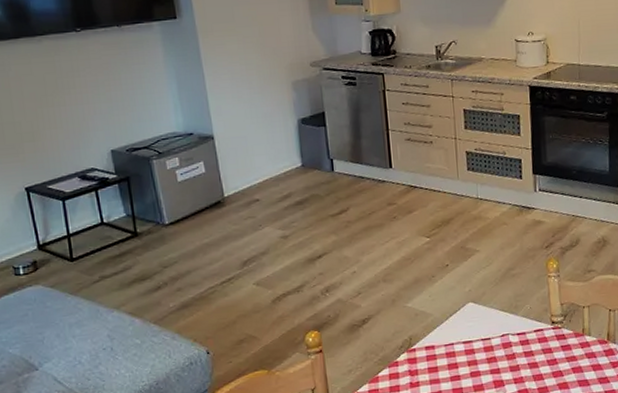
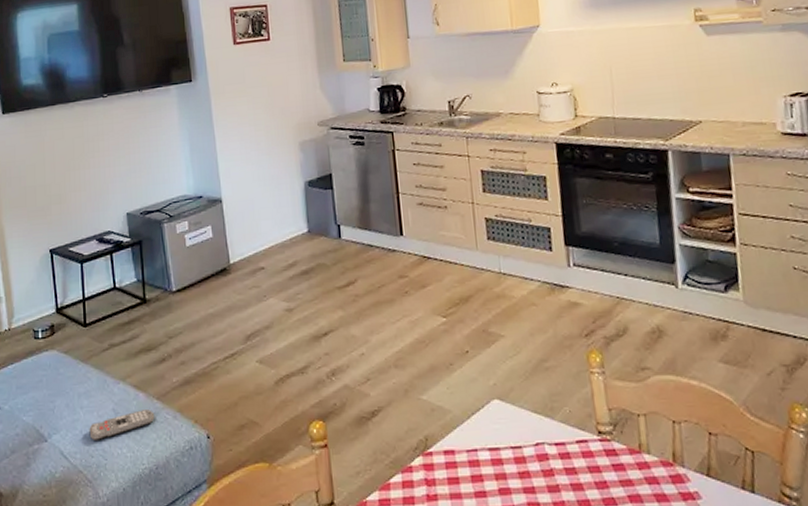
remote control: none [83,333,153,366] -> present [89,410,155,442]

